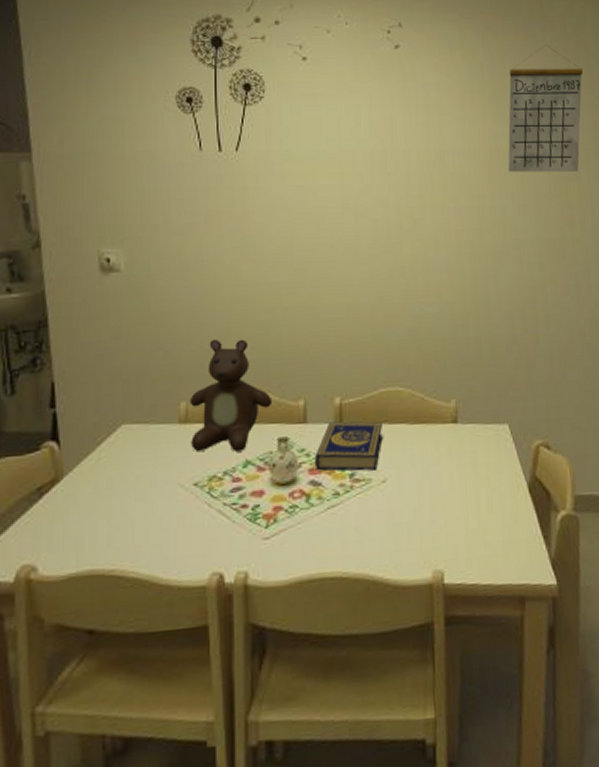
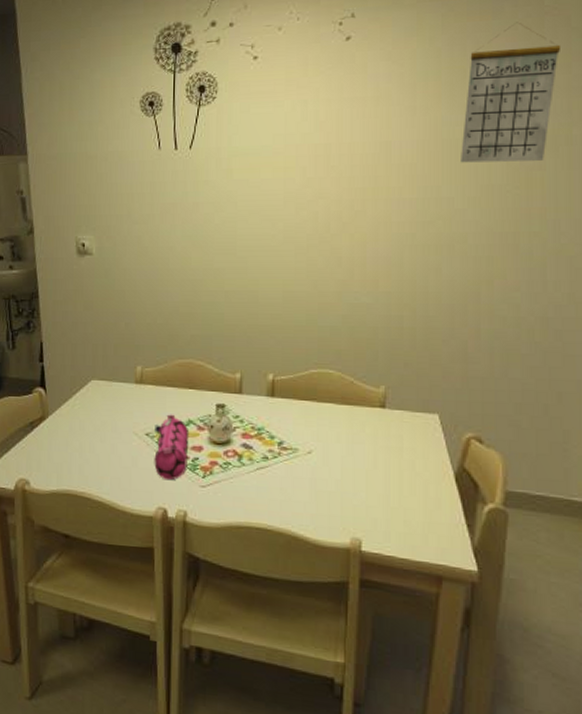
teddy bear: present [189,338,273,452] -> none [144,315,213,412]
pencil case: none [205,456,248,538] -> present [154,414,189,481]
book: present [314,421,384,471] -> none [247,395,312,442]

